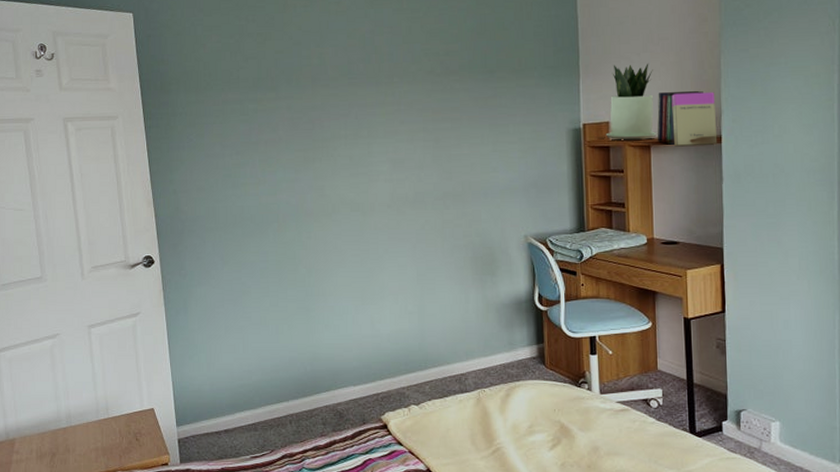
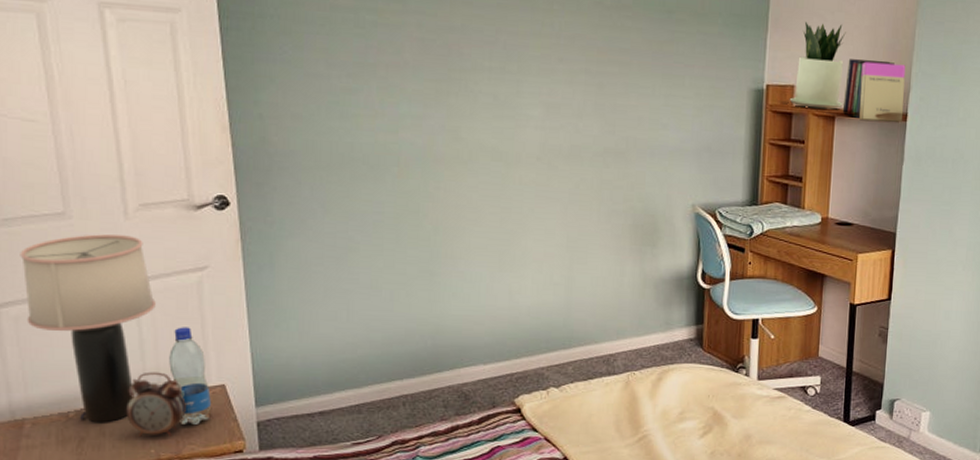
table lamp: none [13,292,104,441] -> present [20,234,156,423]
alarm clock: none [84,399,126,453] -> present [126,371,186,438]
bottle: none [114,362,145,443] -> present [169,327,212,426]

